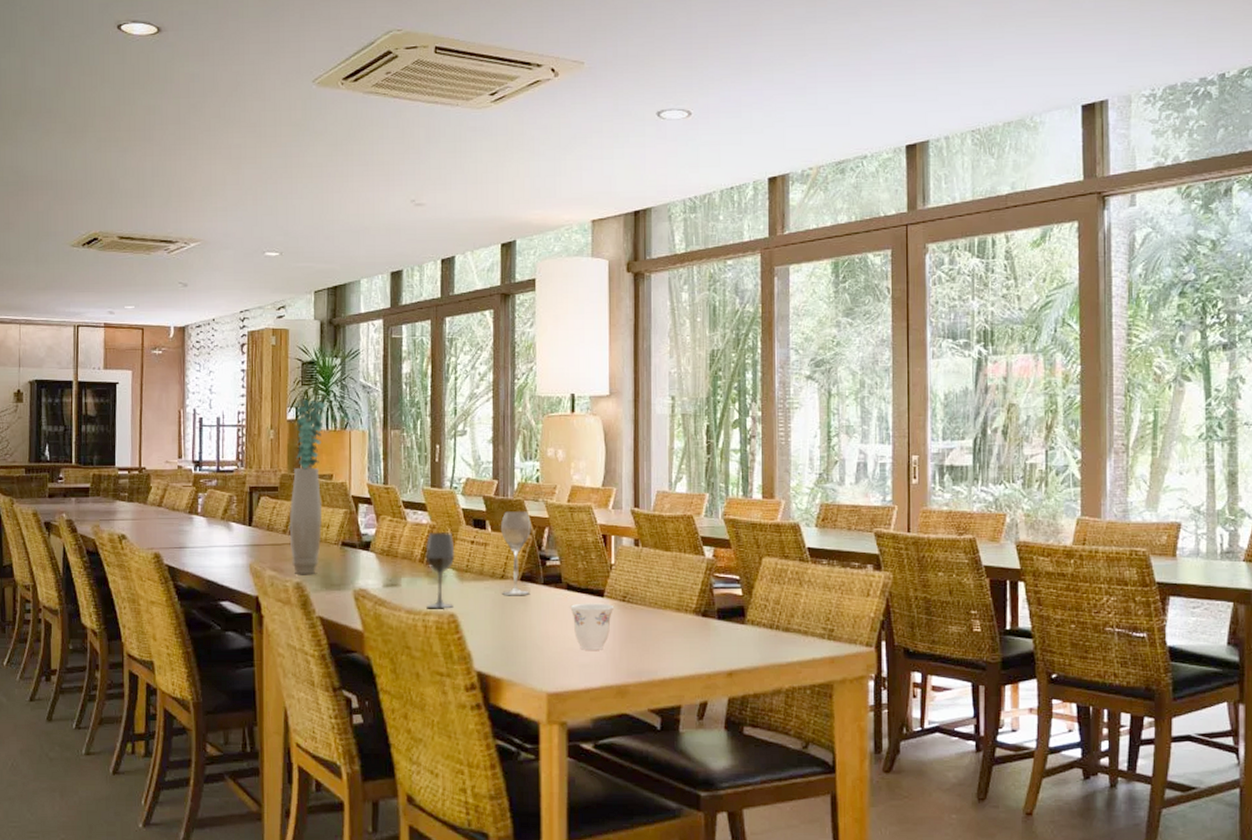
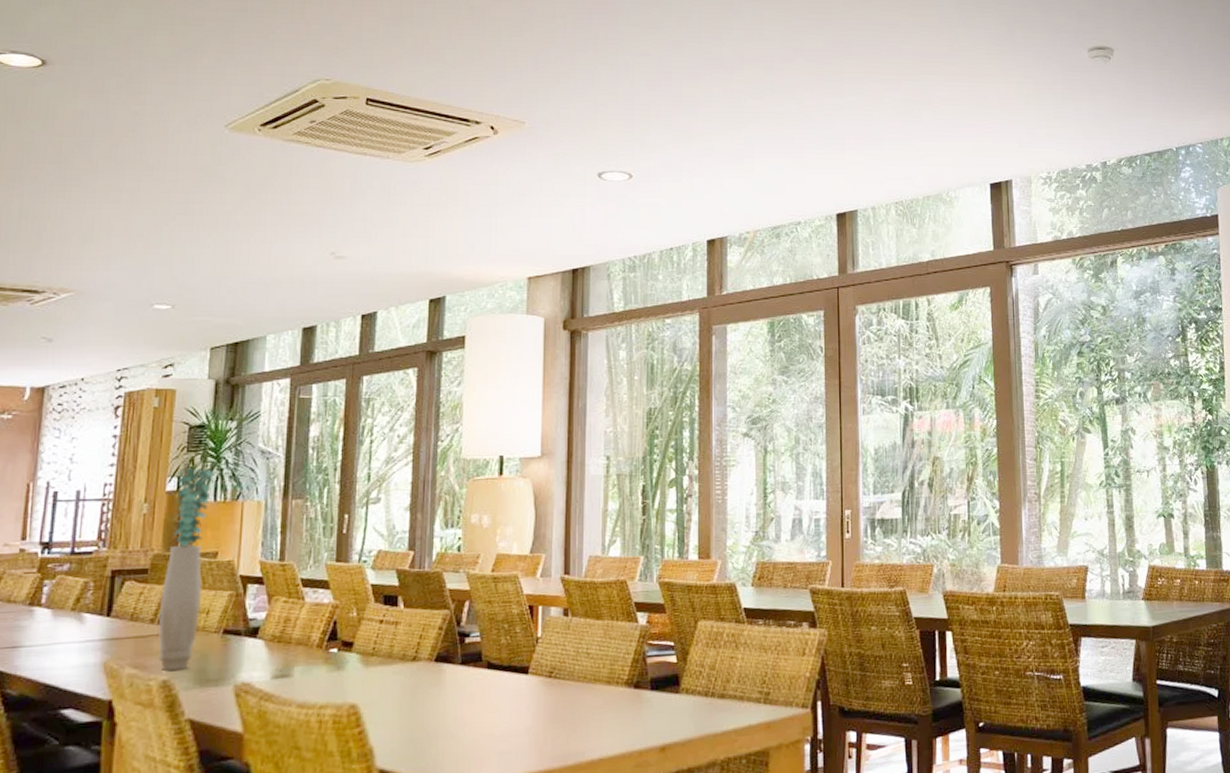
wine glass: present [425,531,455,609] -> none [323,611,361,701]
wineglass: present [500,511,531,596] -> none [413,584,450,680]
teacup: present [570,603,615,650] -> none [490,680,540,735]

